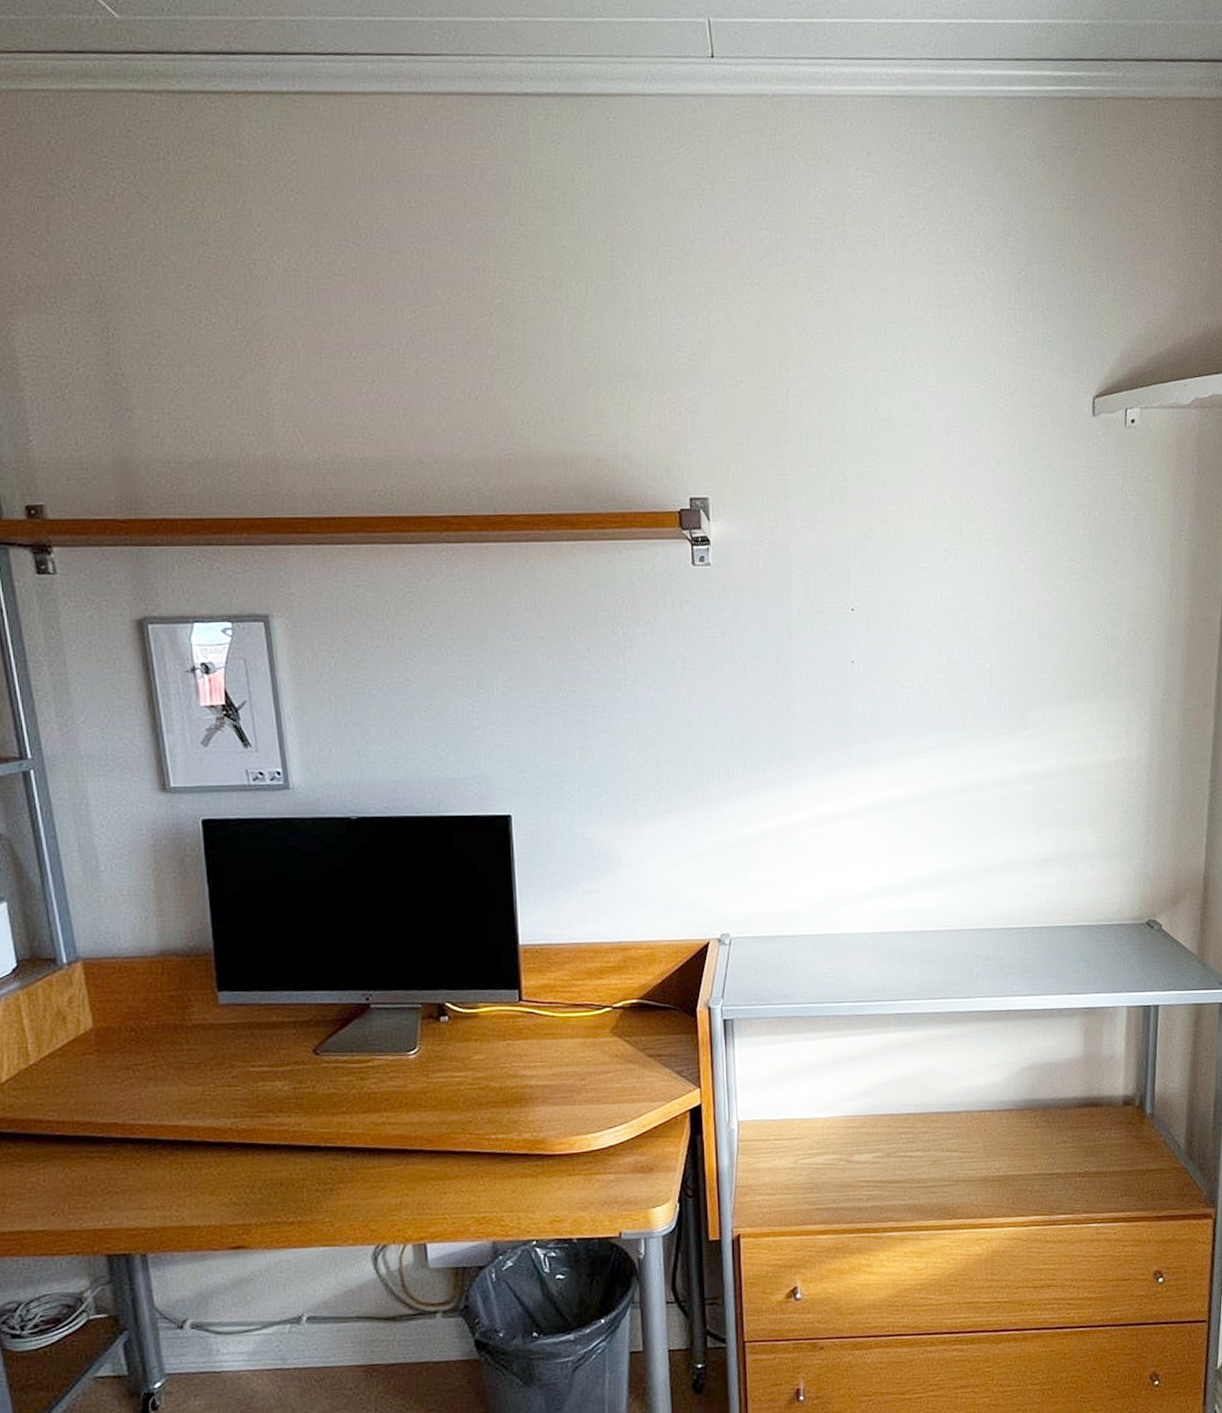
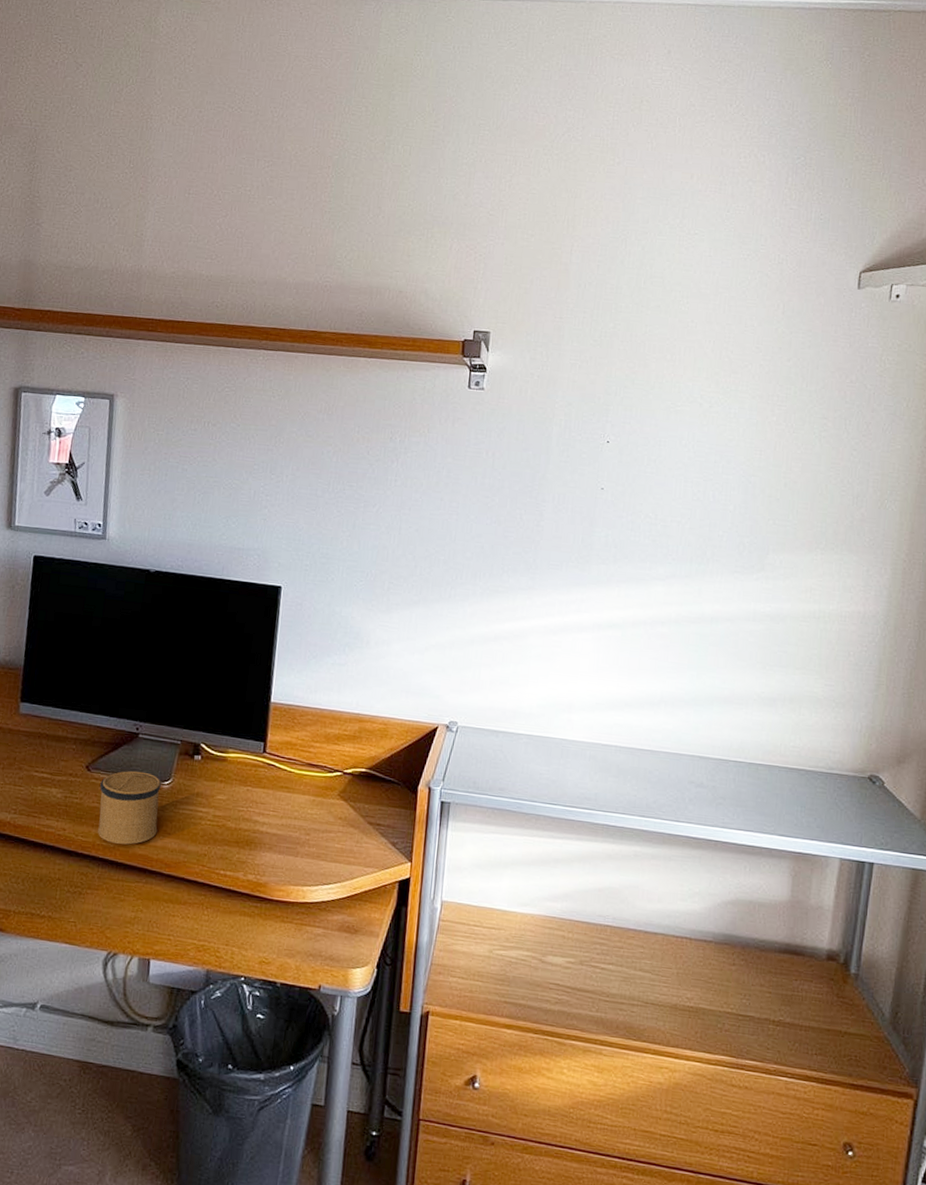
speaker: none [334,1045,411,1129] -> present [98,771,161,845]

